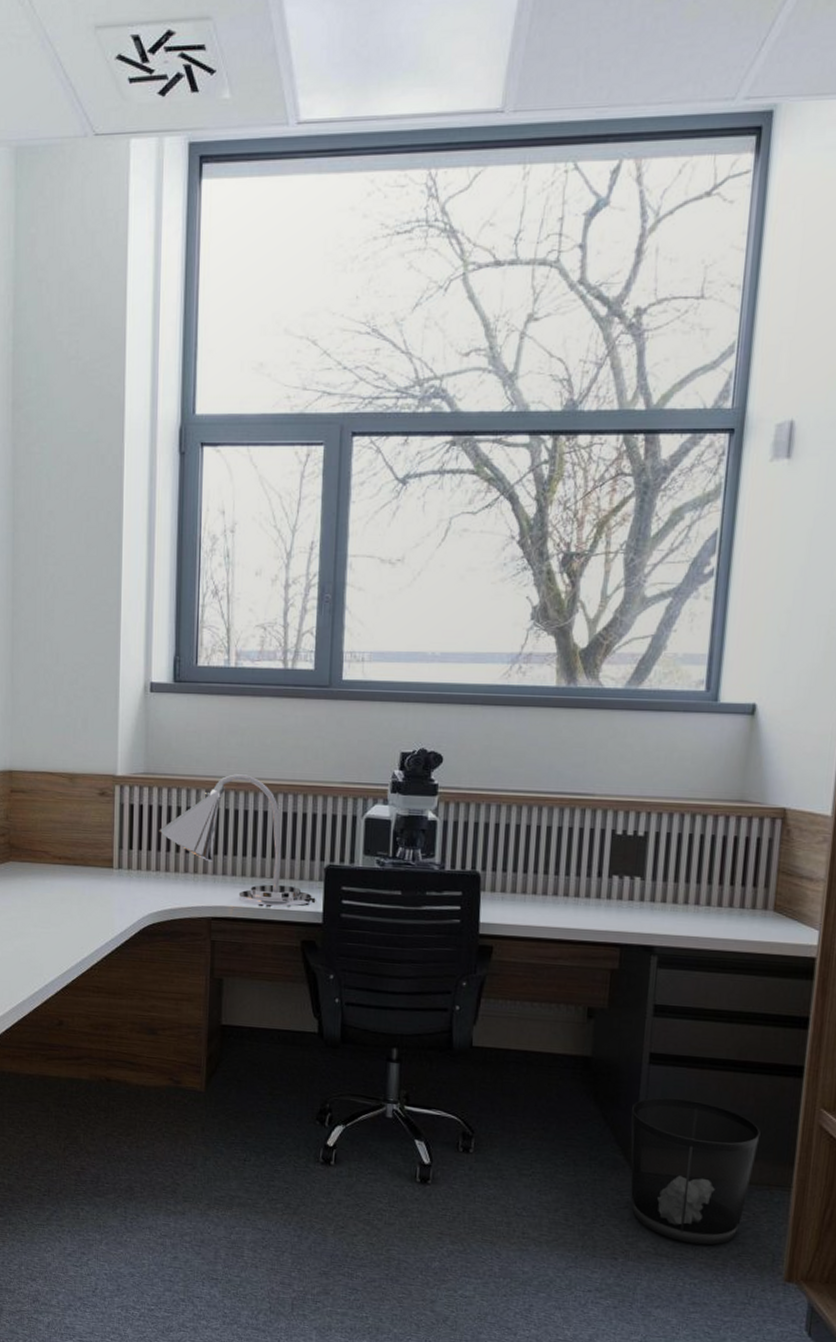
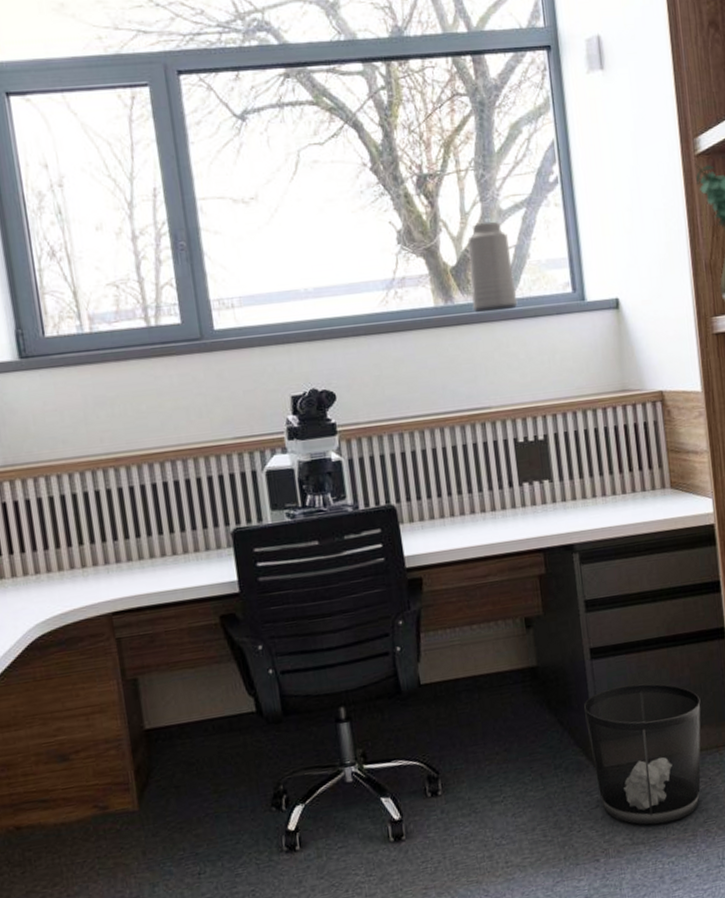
table lamp: present [159,774,316,907] -> none [30,447,228,589]
vase: none [595,609,647,700] -> present [467,222,518,313]

